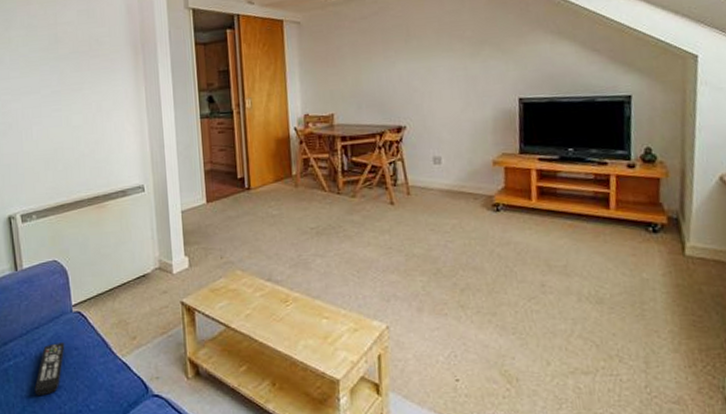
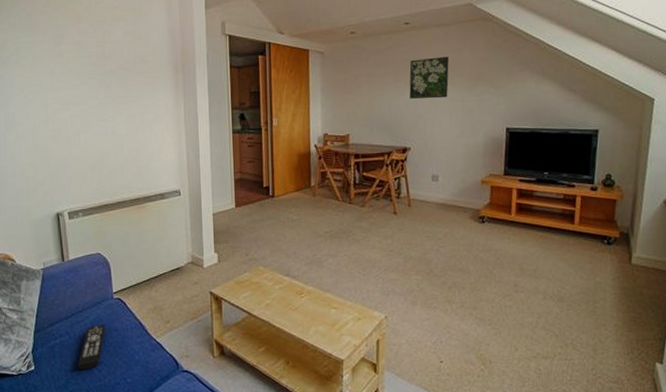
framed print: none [400,19,447,70] -> present [409,56,450,99]

